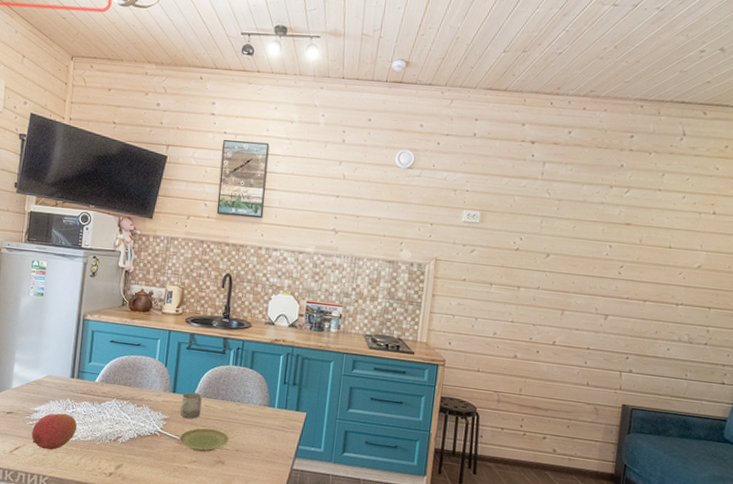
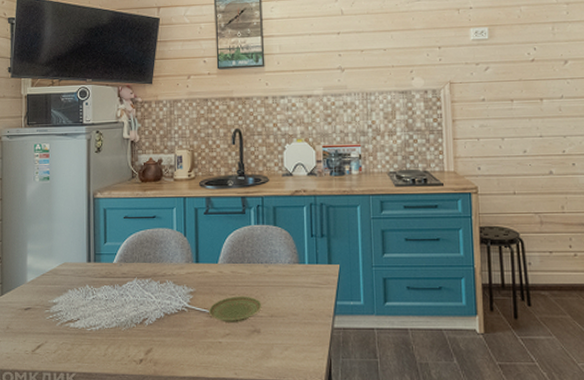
fruit: present [31,413,77,450] -> none [53,302,99,344]
cup: present [180,392,202,419] -> none [206,260,228,288]

